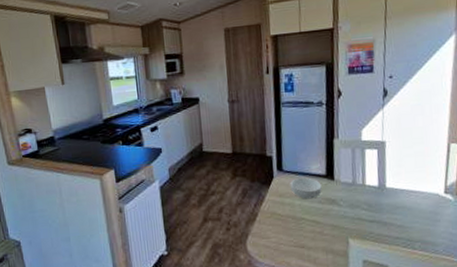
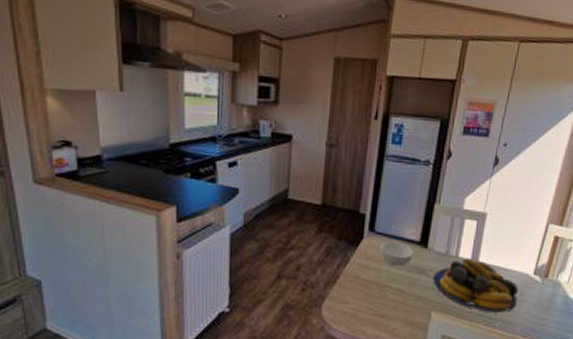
fruit bowl: none [345,185,433,235] -> present [434,258,518,312]

